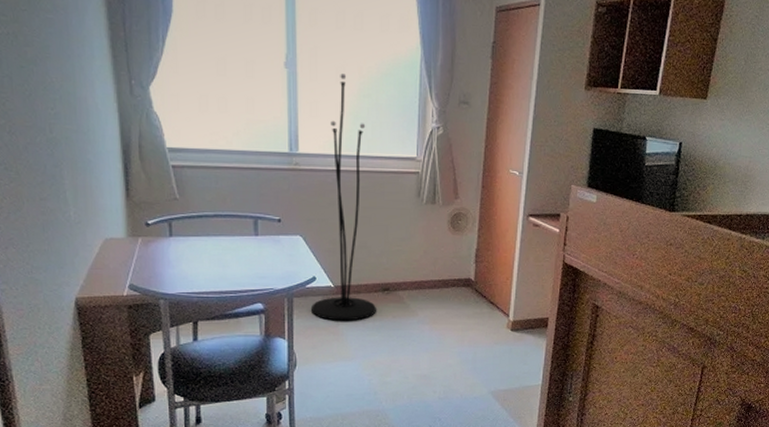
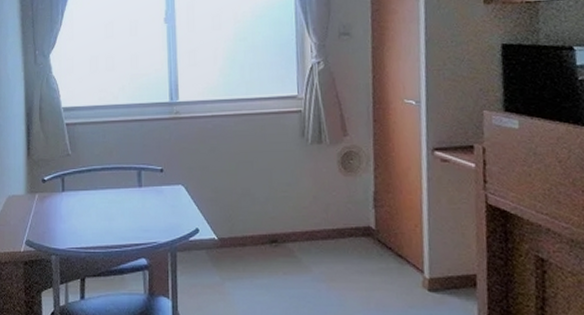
floor lamp: present [310,73,376,321] -> none [194,21,264,278]

